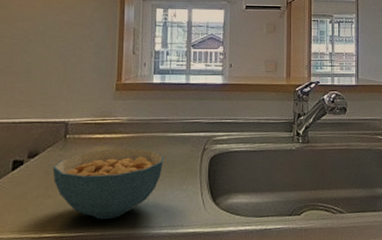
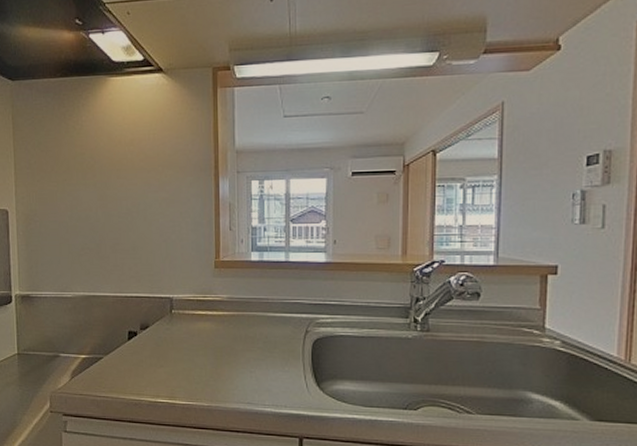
cereal bowl: present [52,148,164,219] -> none [162,325,265,392]

